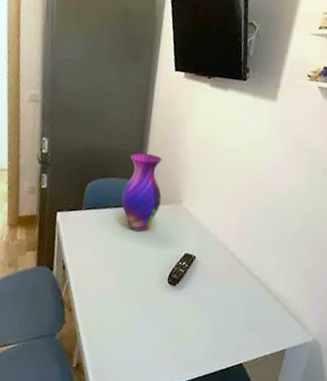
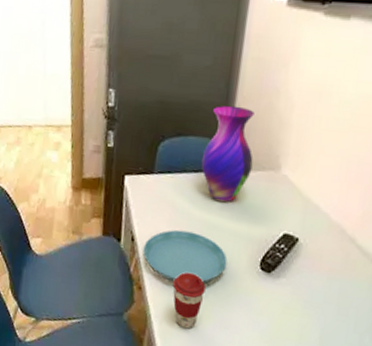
saucer: none [73,256,143,301] -> present [143,230,228,283]
coffee cup: none [98,291,126,340] -> present [173,272,206,329]

